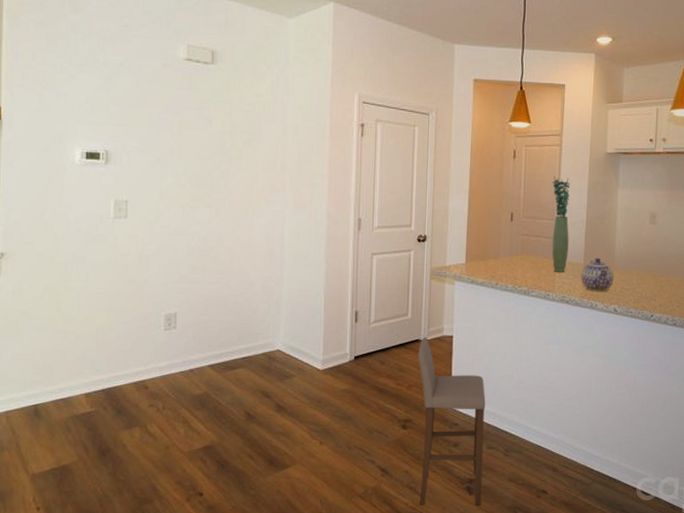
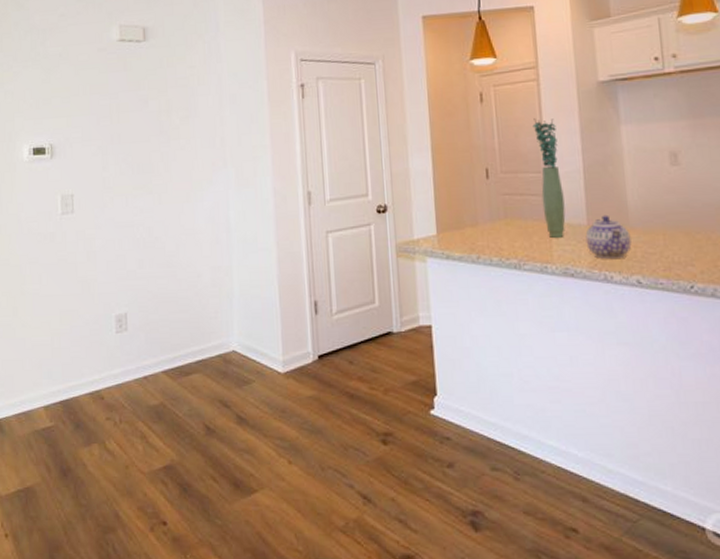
bar stool: present [418,337,486,506] -> none [391,329,492,548]

